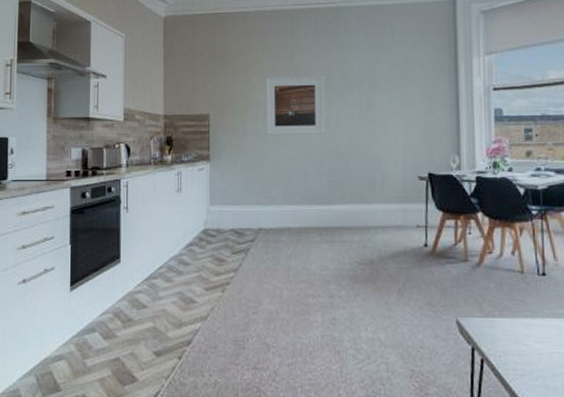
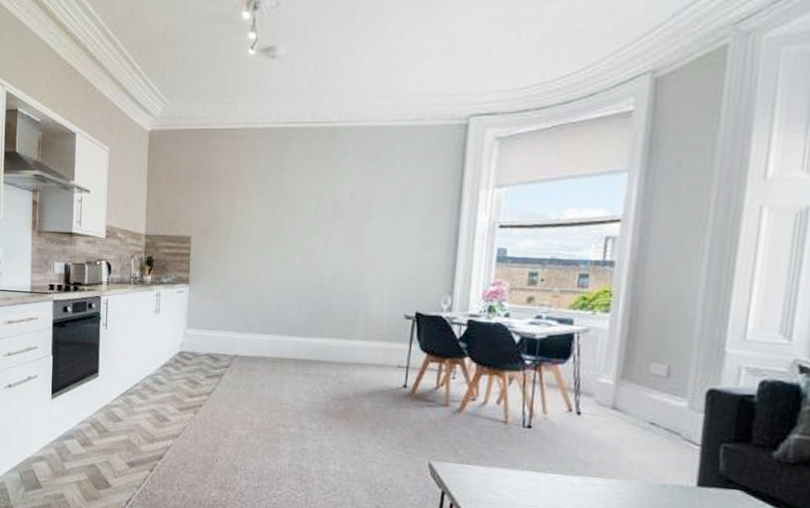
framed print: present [265,76,325,135] -> none [248,201,313,264]

